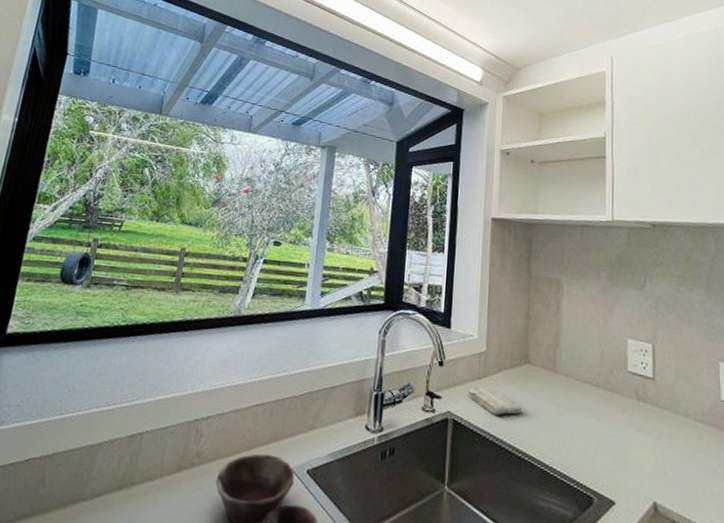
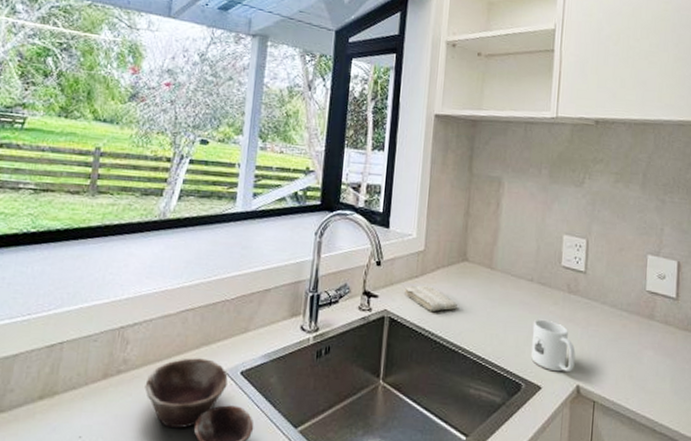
mug: none [601,427,650,487] -> present [531,319,576,373]

